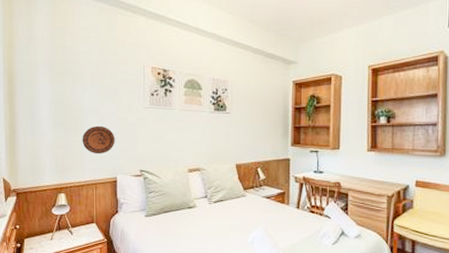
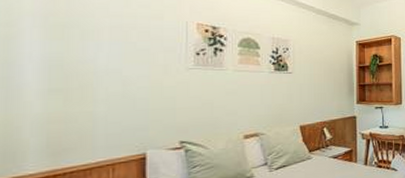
decorative plate: present [82,125,115,155] -> none [93,91,144,127]

